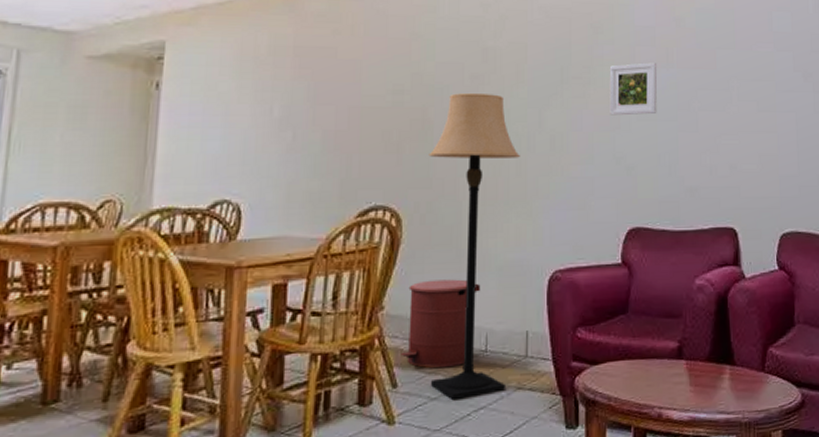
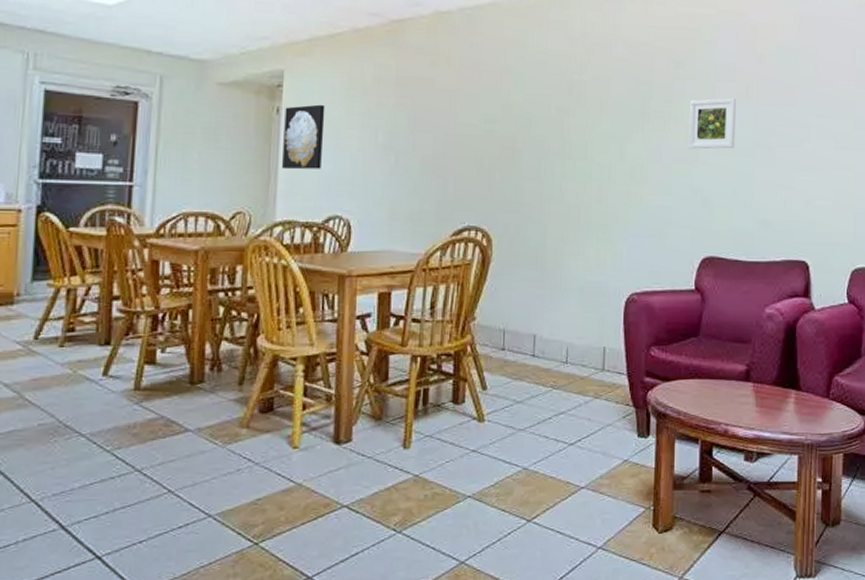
wall art: none [161,78,213,151] -> present [282,104,325,170]
trash can: present [400,279,481,369] -> none [490,296,563,375]
lamp: present [429,93,520,401] -> none [517,124,601,405]

